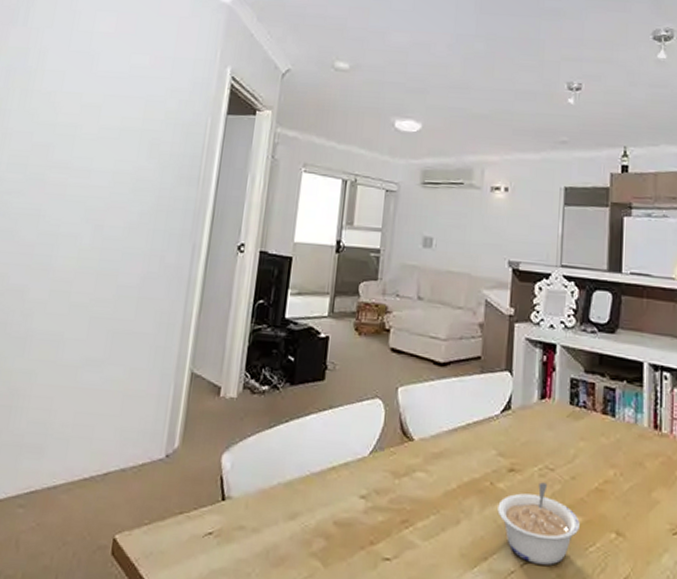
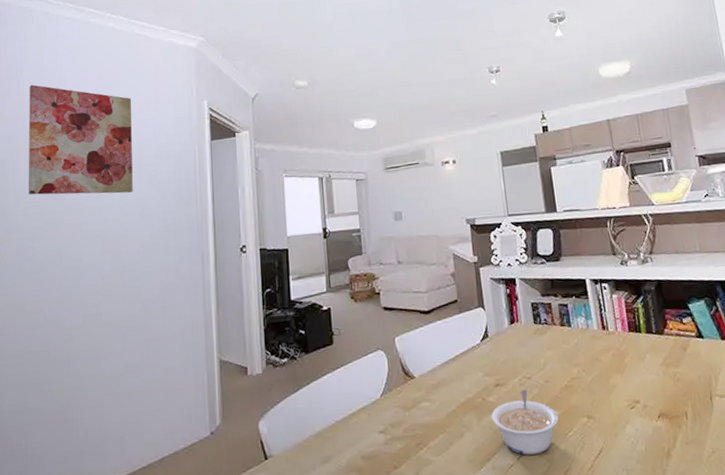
wall art: none [15,18,147,159] -> present [28,84,133,195]

